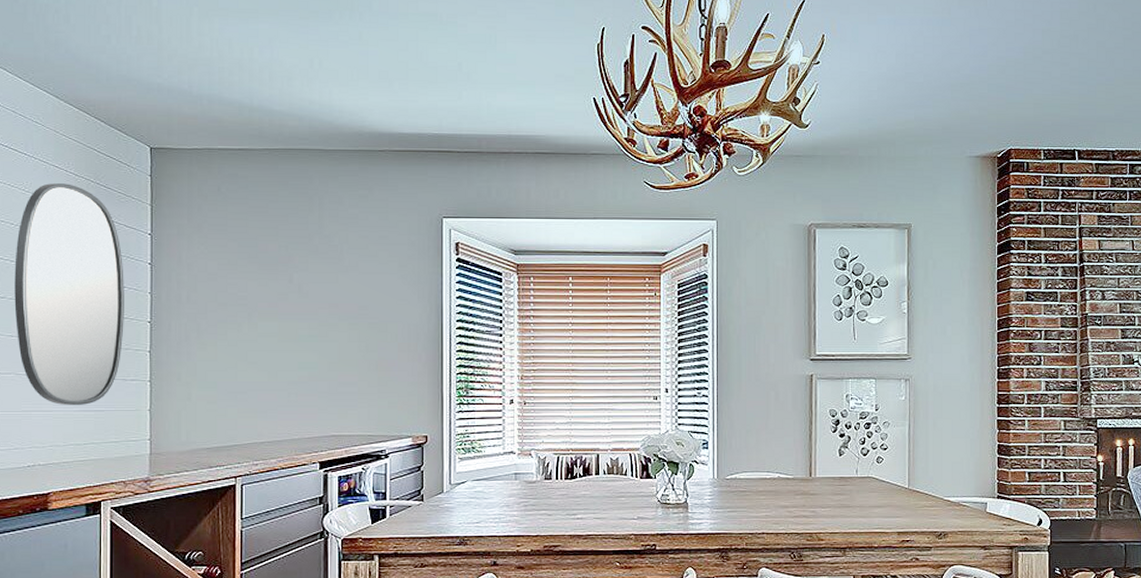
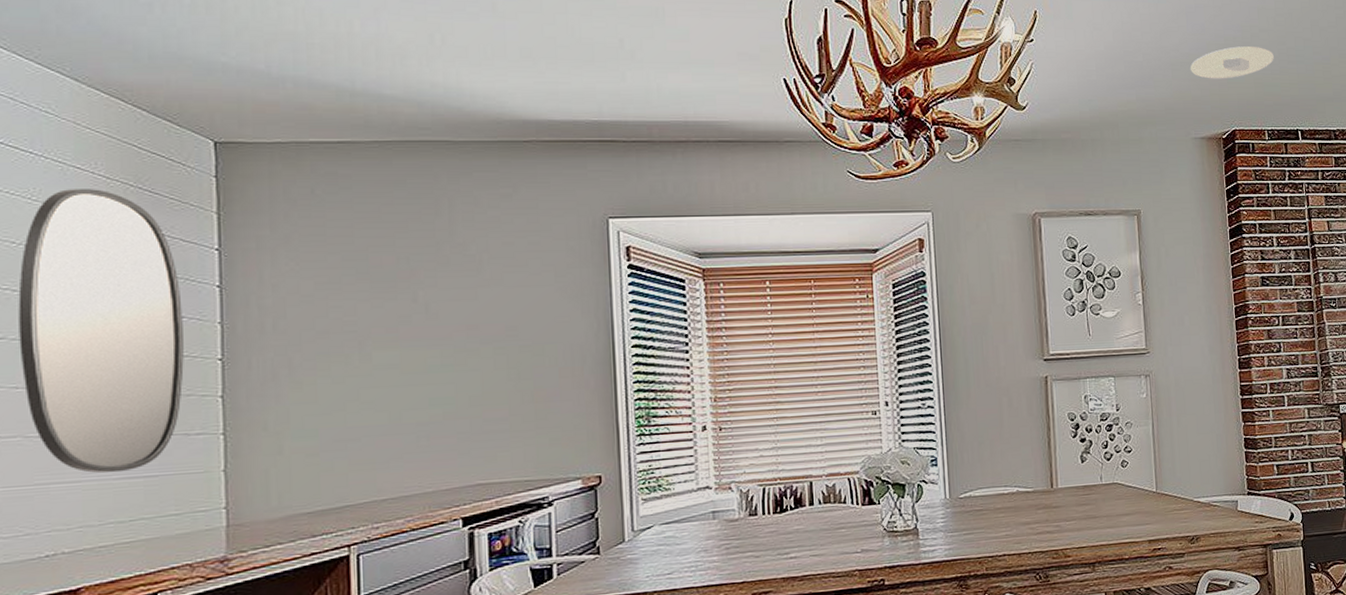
recessed light: none [969,68,1056,100] -> present [1190,46,1274,79]

